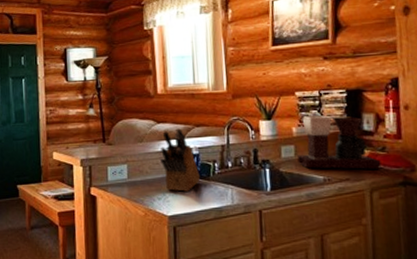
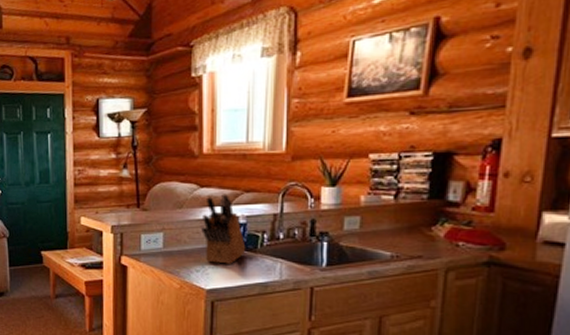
coffee maker: present [297,115,382,170] -> none [363,181,464,247]

